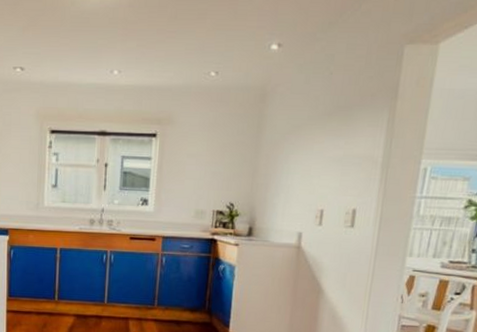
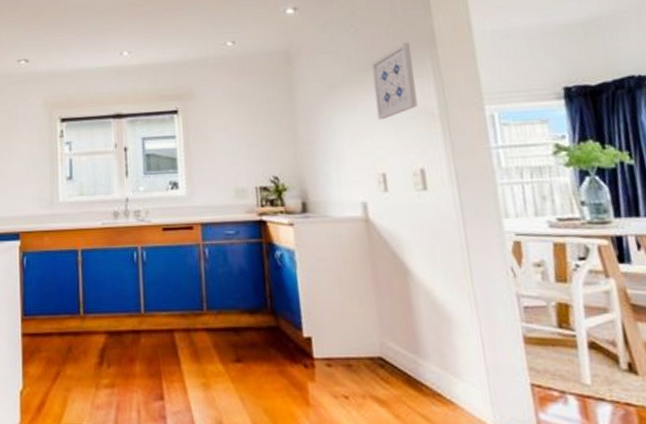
wall art: none [328,91,375,163] -> present [371,42,418,120]

